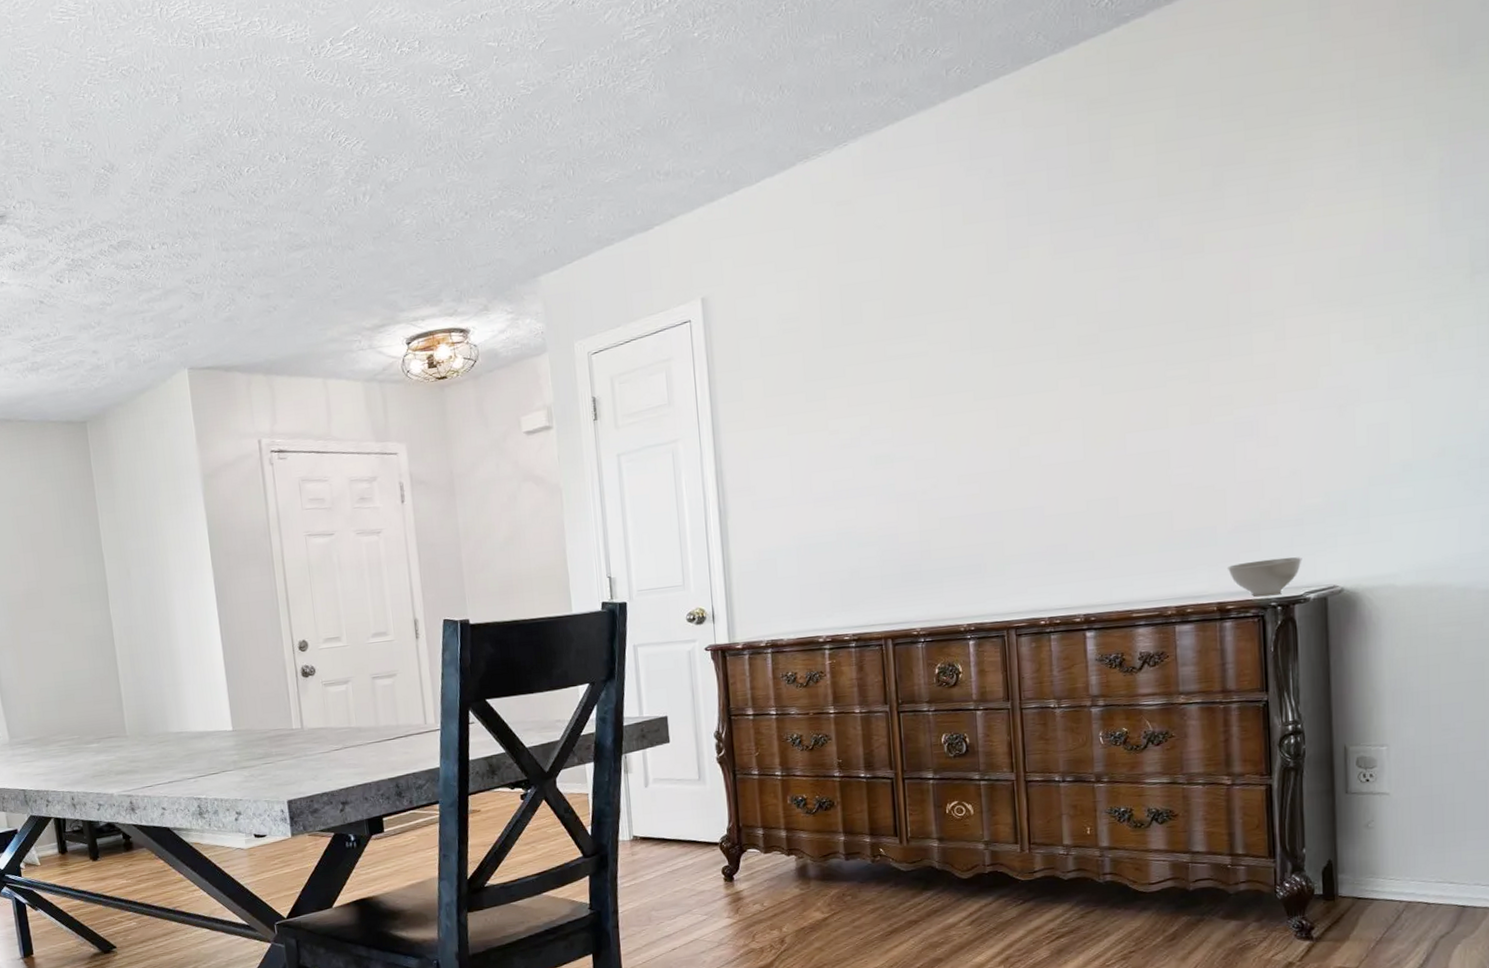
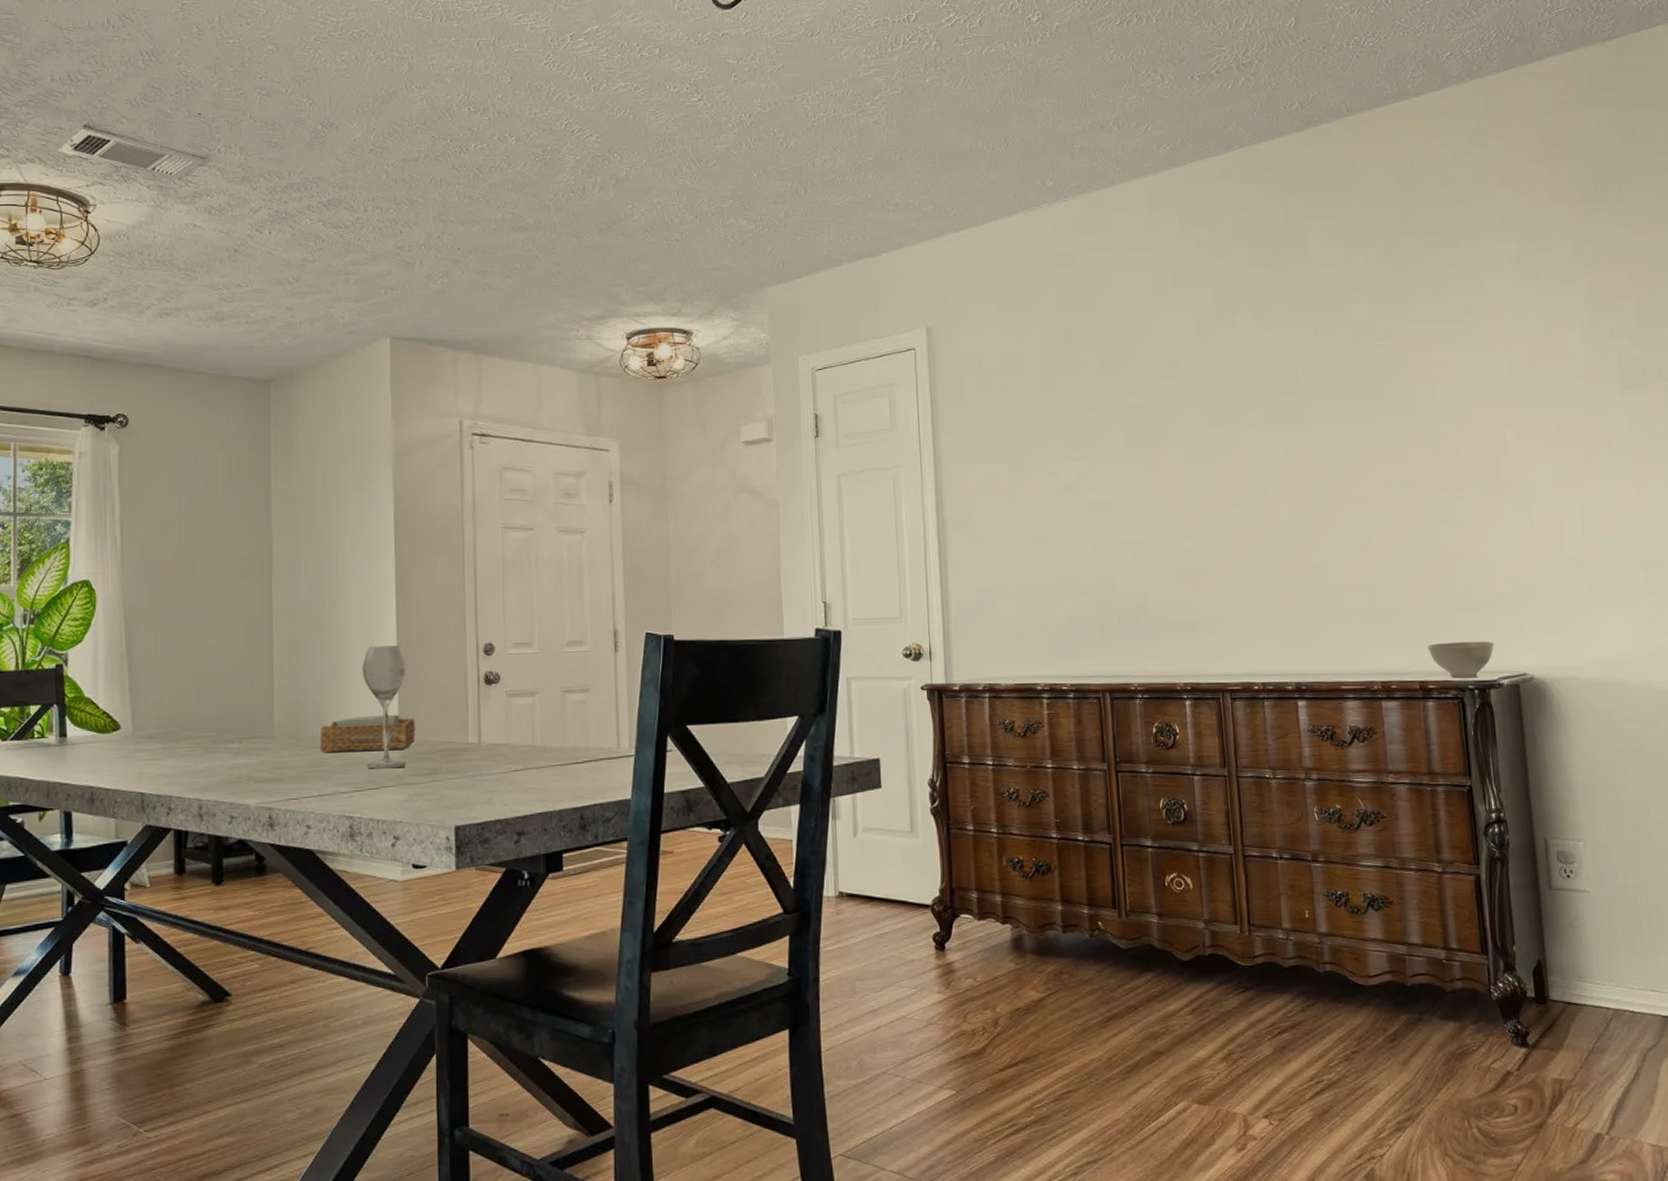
napkin holder: none [165,708,247,746] -> present [319,714,416,753]
wineglass: none [194,649,241,757] -> present [362,645,407,769]

